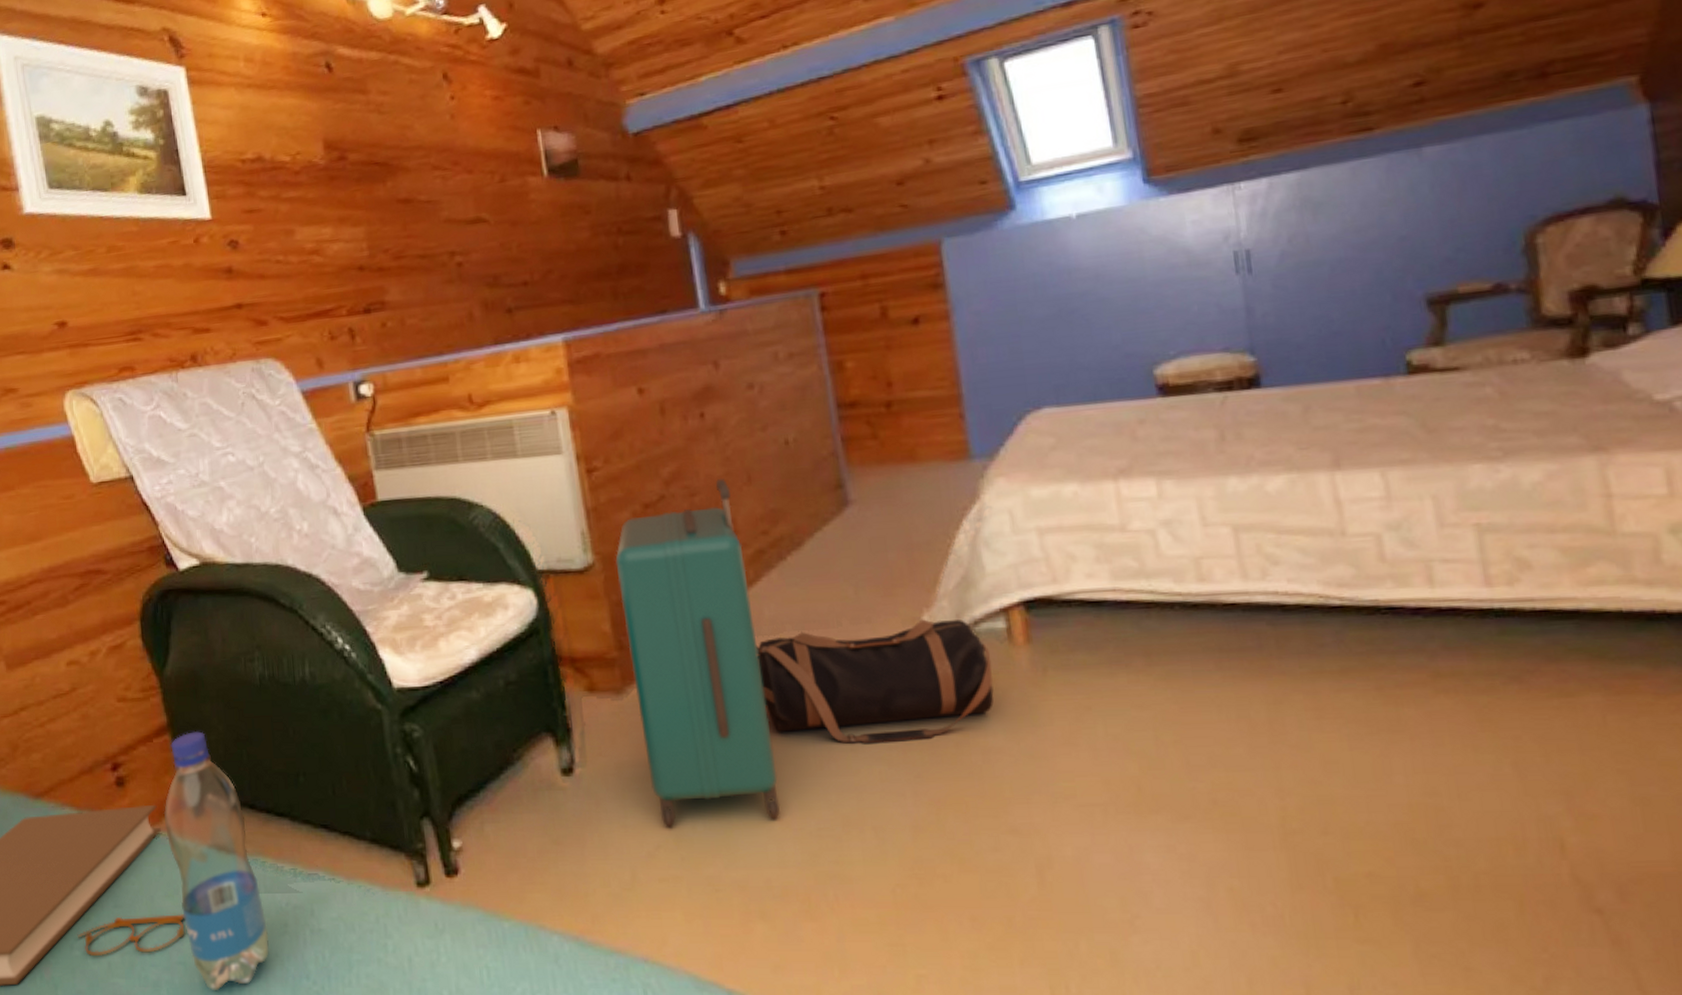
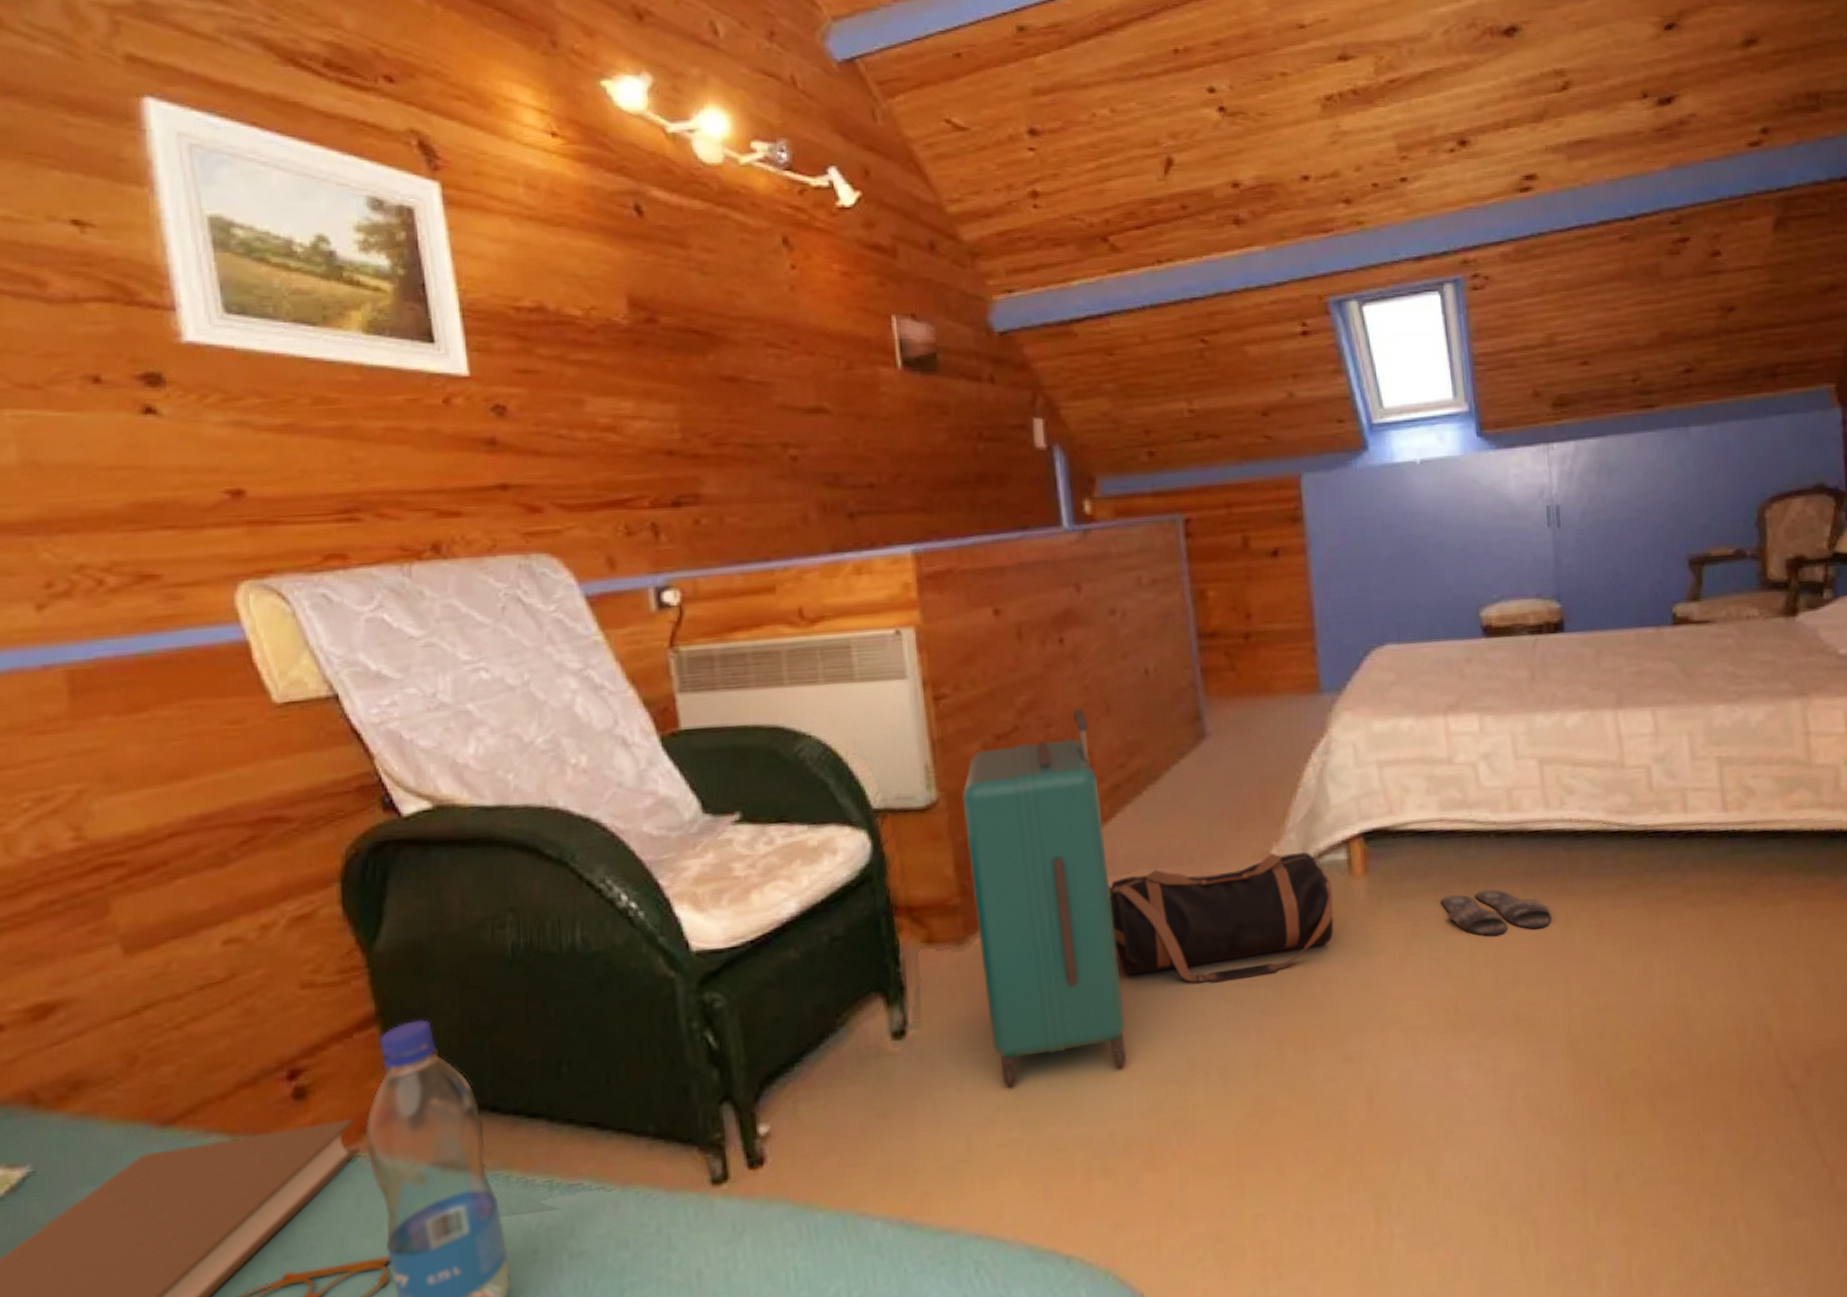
slippers: none [1116,664,1256,715] -> present [1440,889,1552,937]

